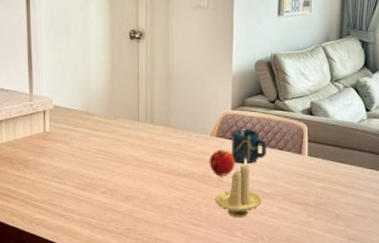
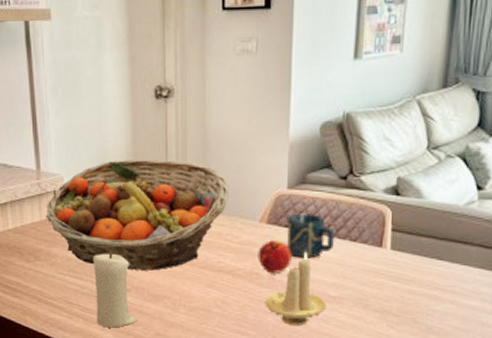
fruit basket: none [36,86,187,176] -> present [46,160,229,271]
candle: none [75,161,111,225] -> present [93,252,137,328]

